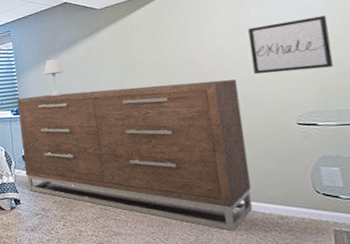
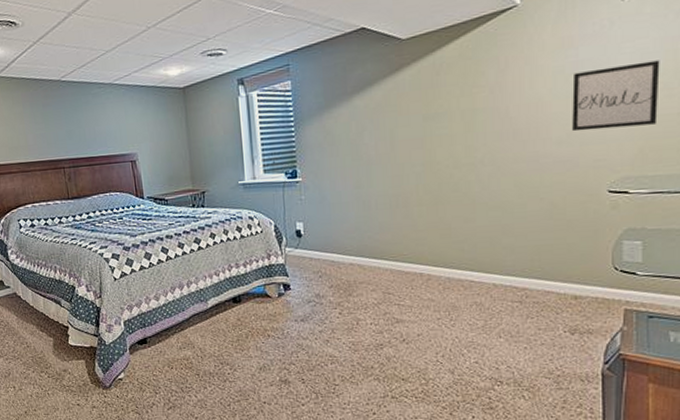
dresser: present [17,79,253,232] -> none [293,137,552,315]
table lamp: present [43,59,64,96] -> none [328,106,354,154]

